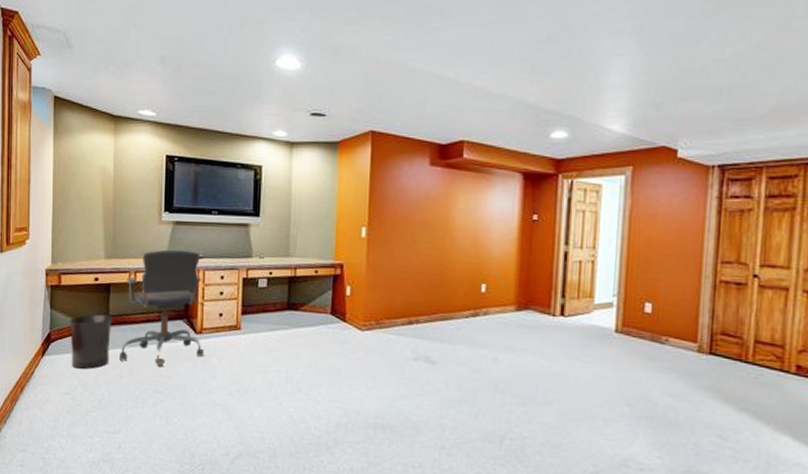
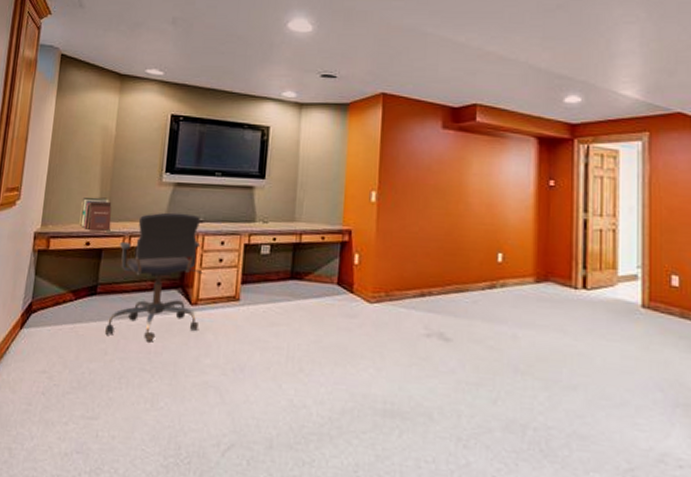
waste bin: present [69,314,113,369] -> none [51,282,102,344]
books: none [87,235,117,268] -> present [79,197,112,232]

